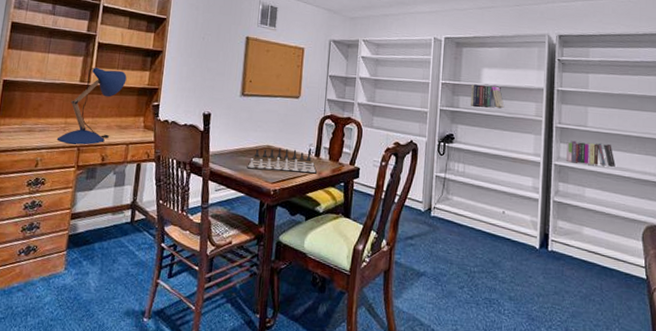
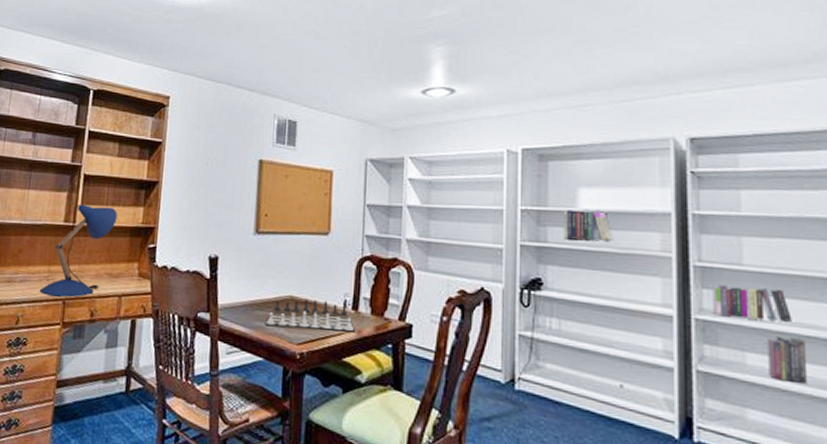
books: none [599,177,622,209] -> present [768,337,807,383]

